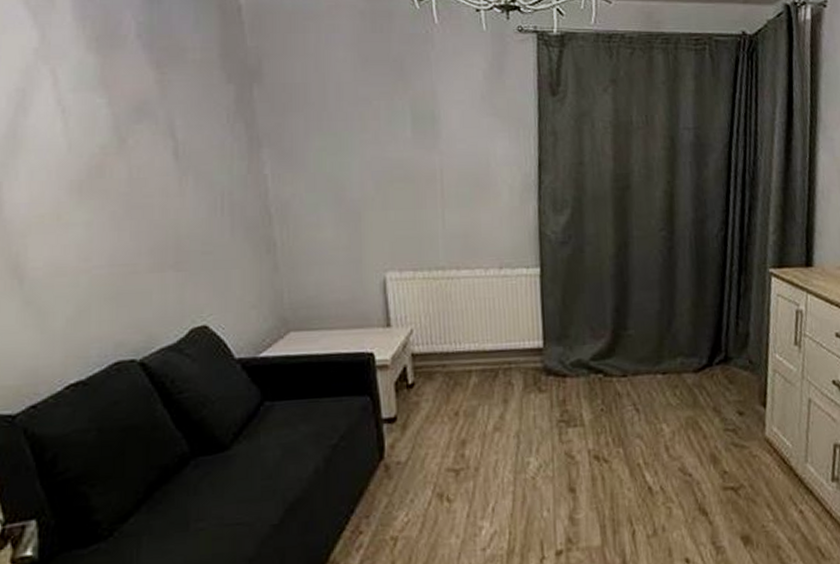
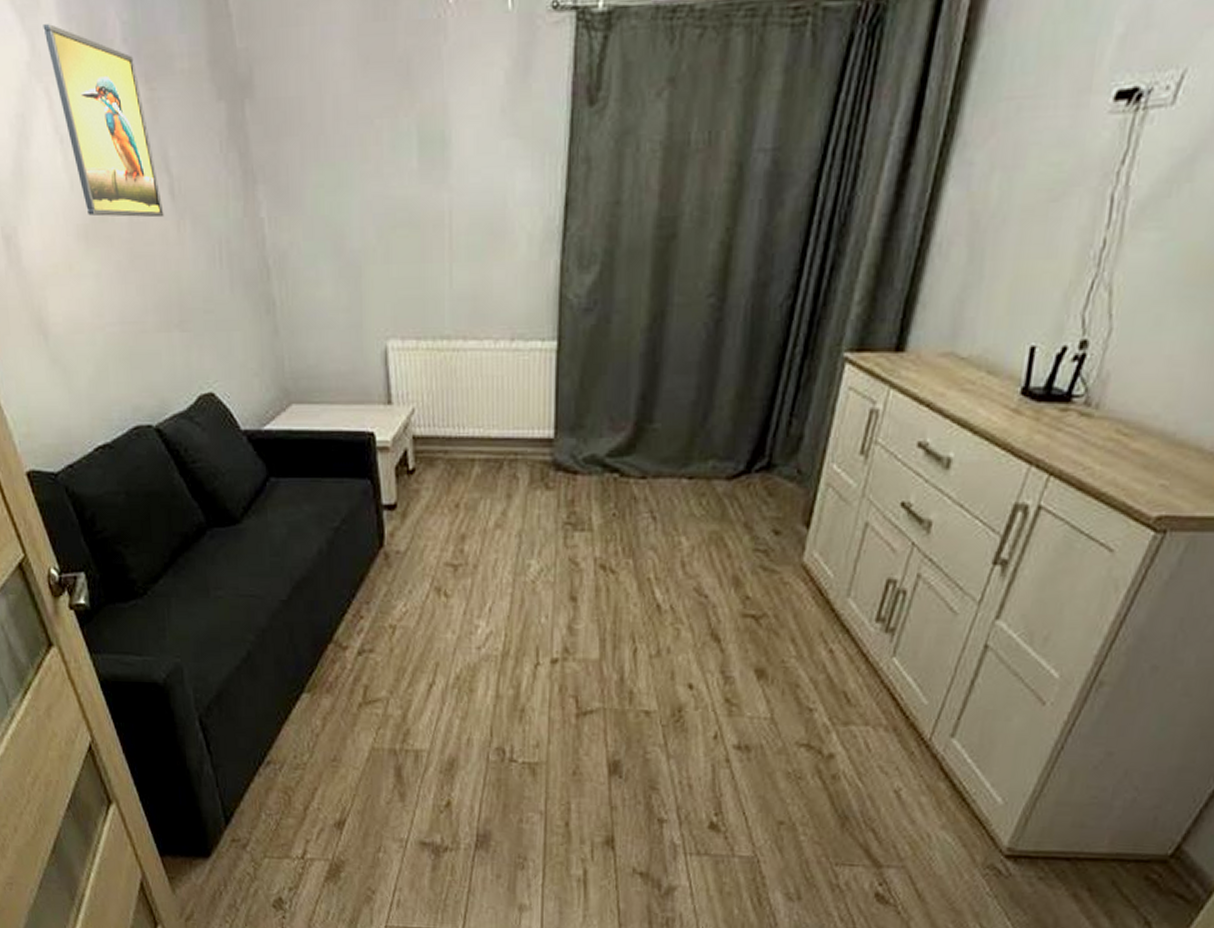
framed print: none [56,21,166,174] -> present [43,24,164,218]

